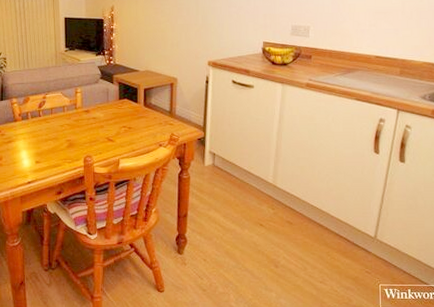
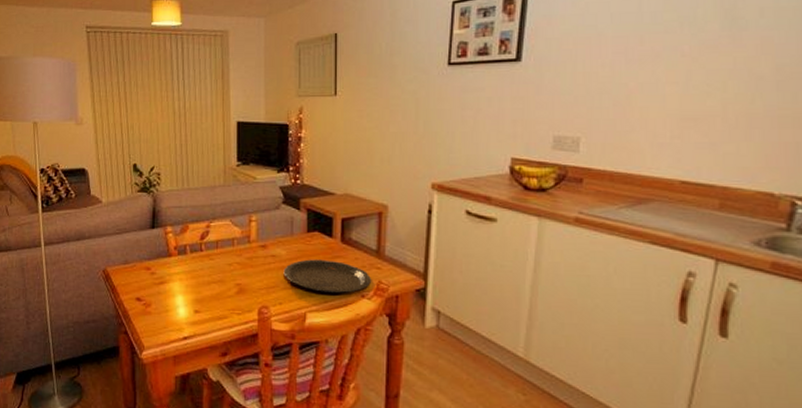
plate: none [102,119,166,143] -> present [283,259,371,293]

